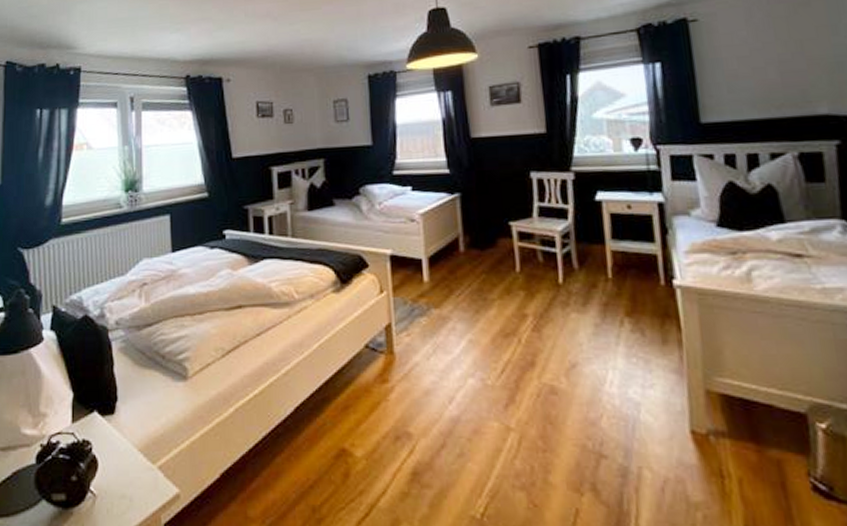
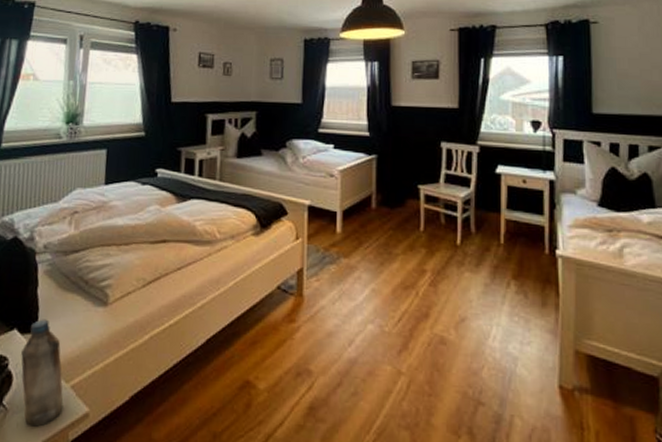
water bottle: none [104,399,152,512] -> present [21,319,64,427]

